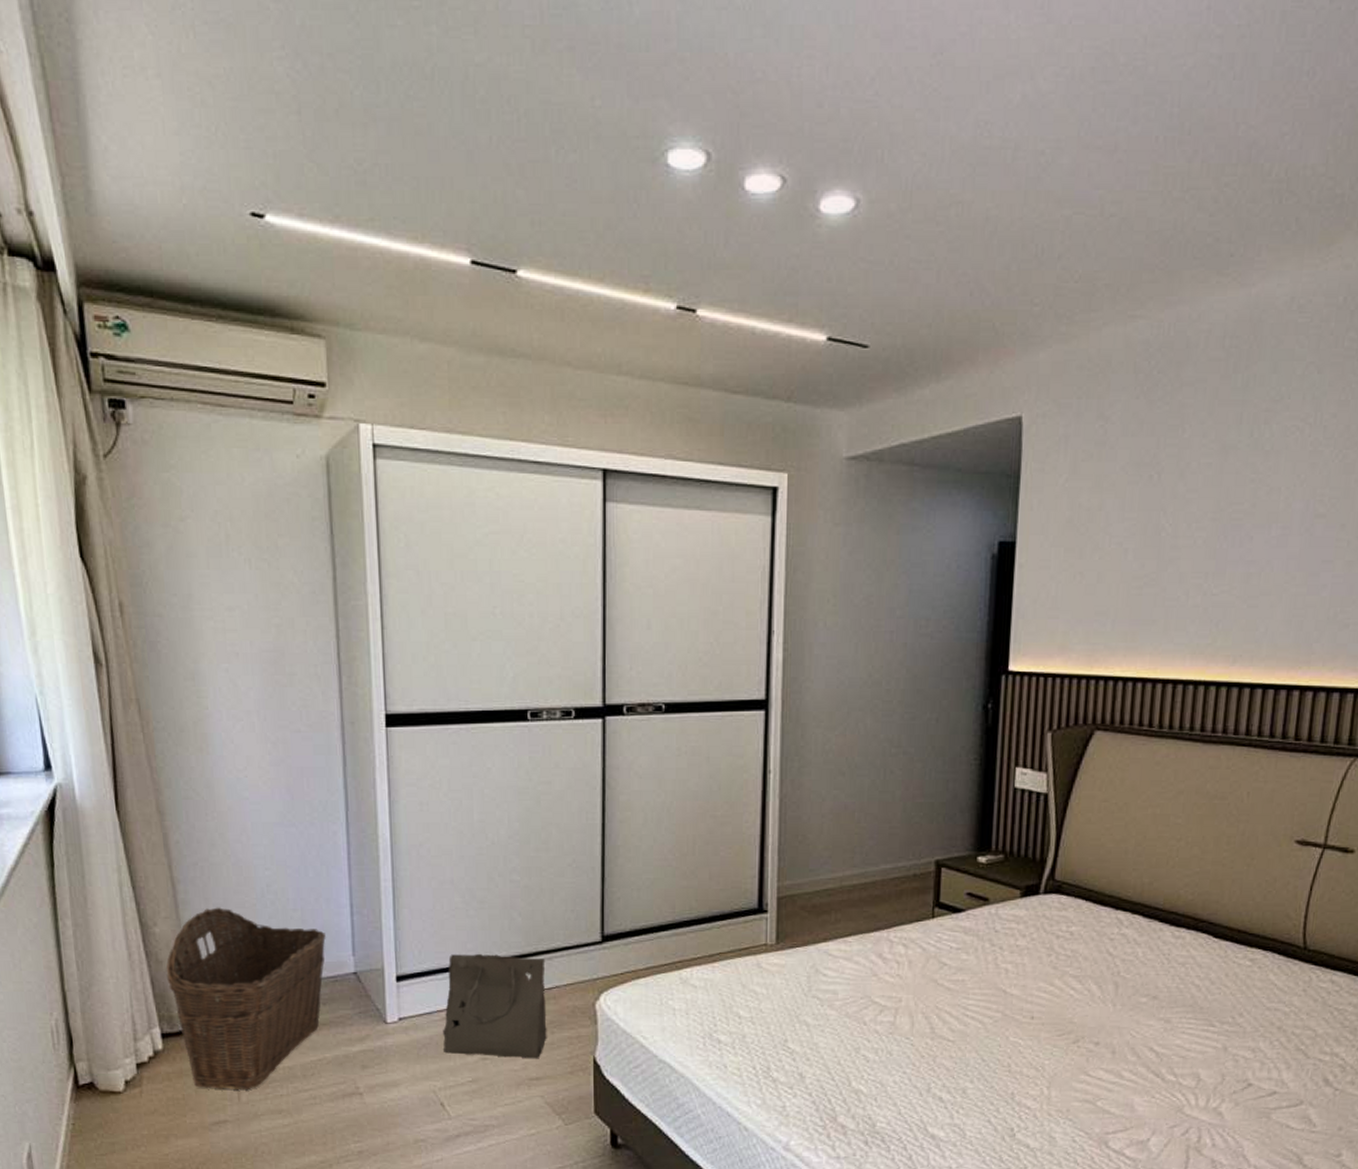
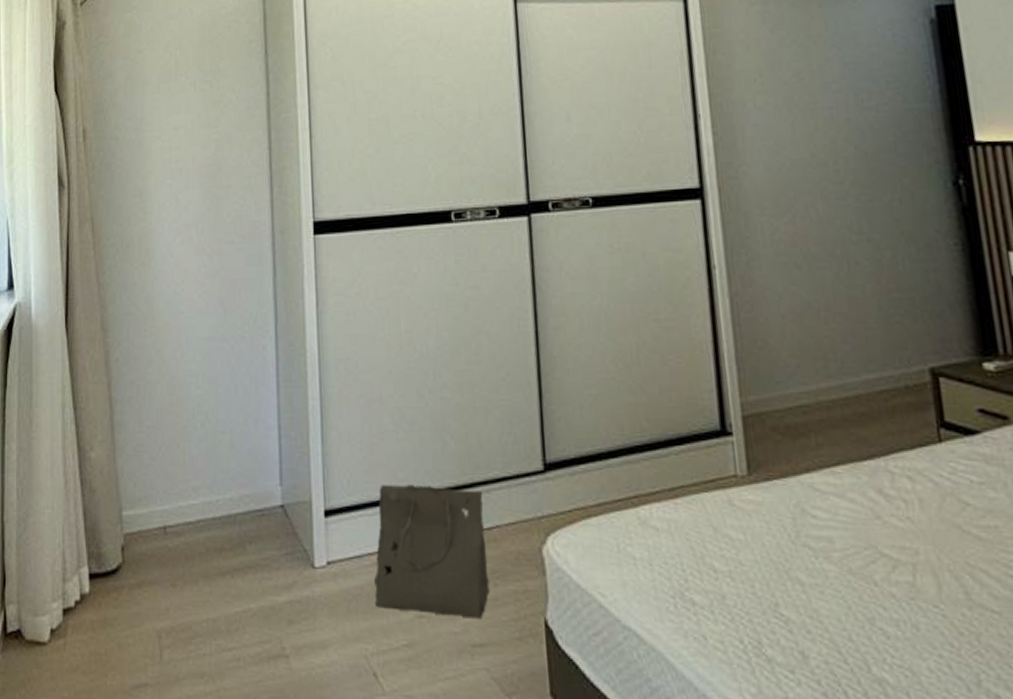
wicker basket: present [166,907,326,1091] -> none [98,429,254,646]

